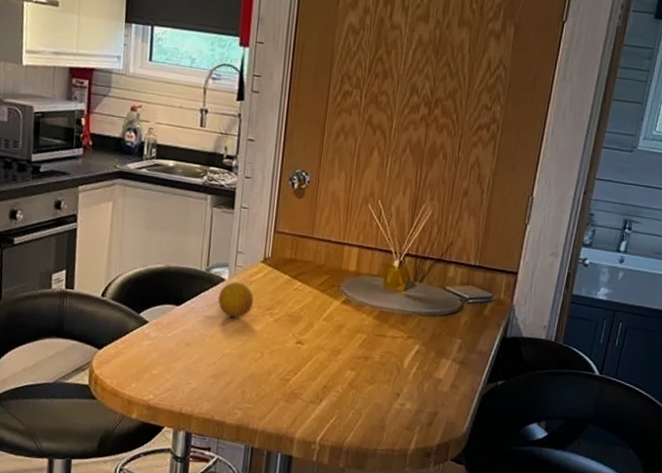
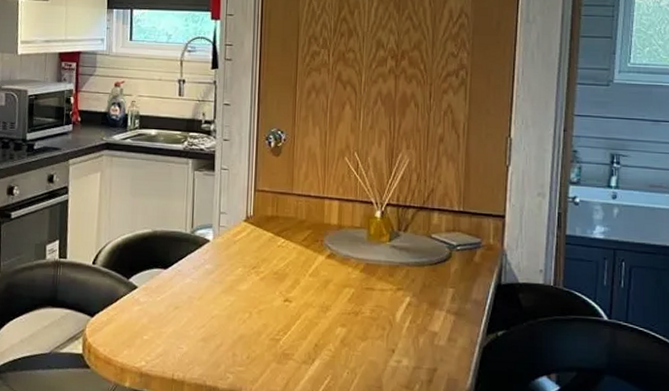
fruit: present [218,281,254,318] -> none [204,242,239,279]

